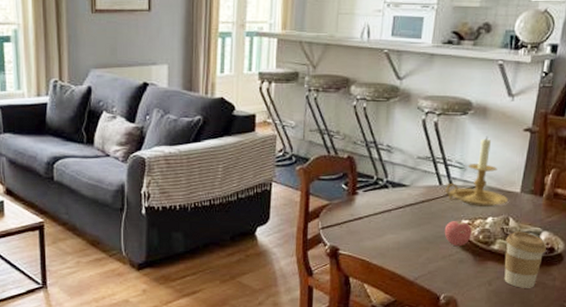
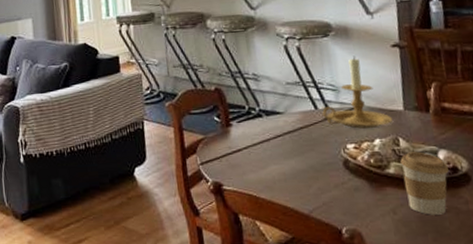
apple: present [444,220,472,247] -> none [330,144,362,173]

